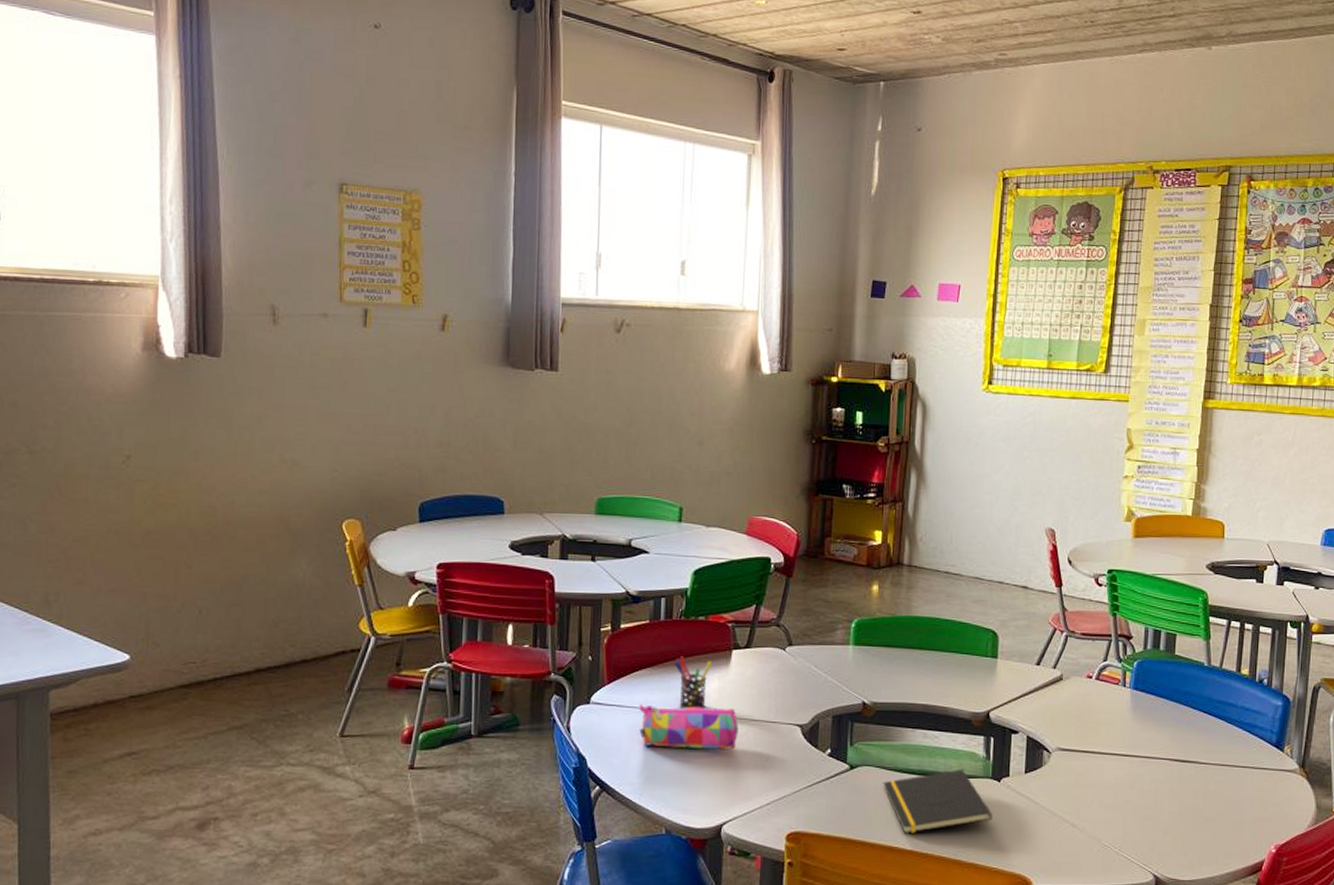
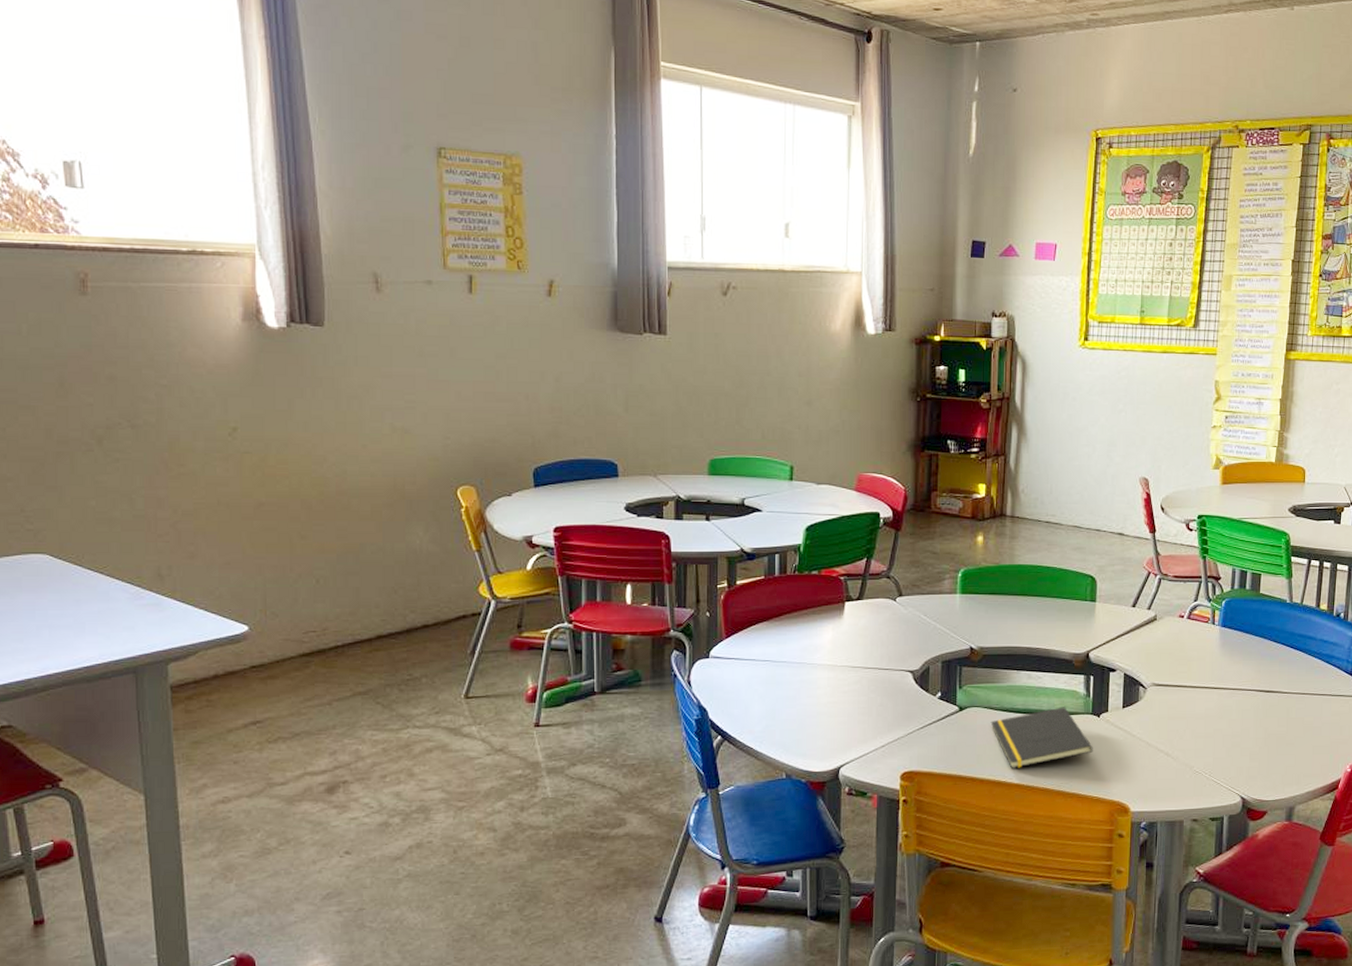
pencil case: present [639,704,739,750] -> none [757,656,853,698]
pen holder: present [674,656,713,709] -> none [789,610,827,660]

